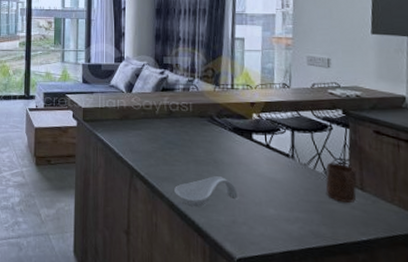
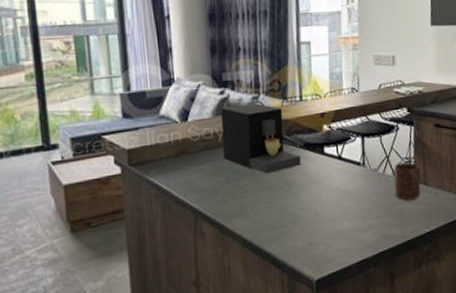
coffee maker: none [158,84,229,149] -> present [221,102,301,174]
spoon rest: present [174,176,238,207] -> none [246,199,313,238]

